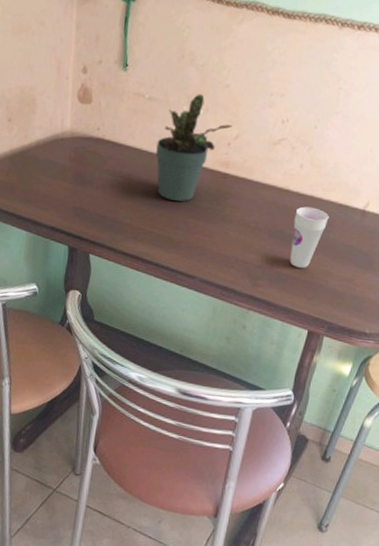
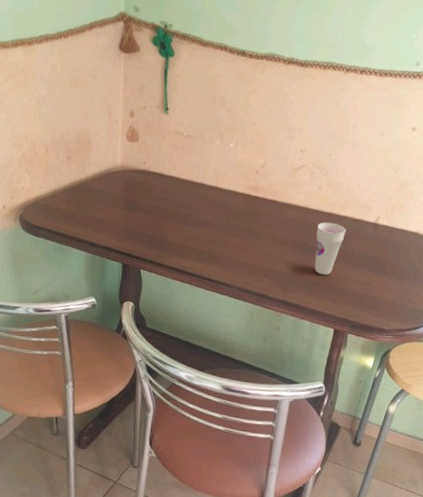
potted plant: present [156,94,233,202] -> none [195,131,259,221]

